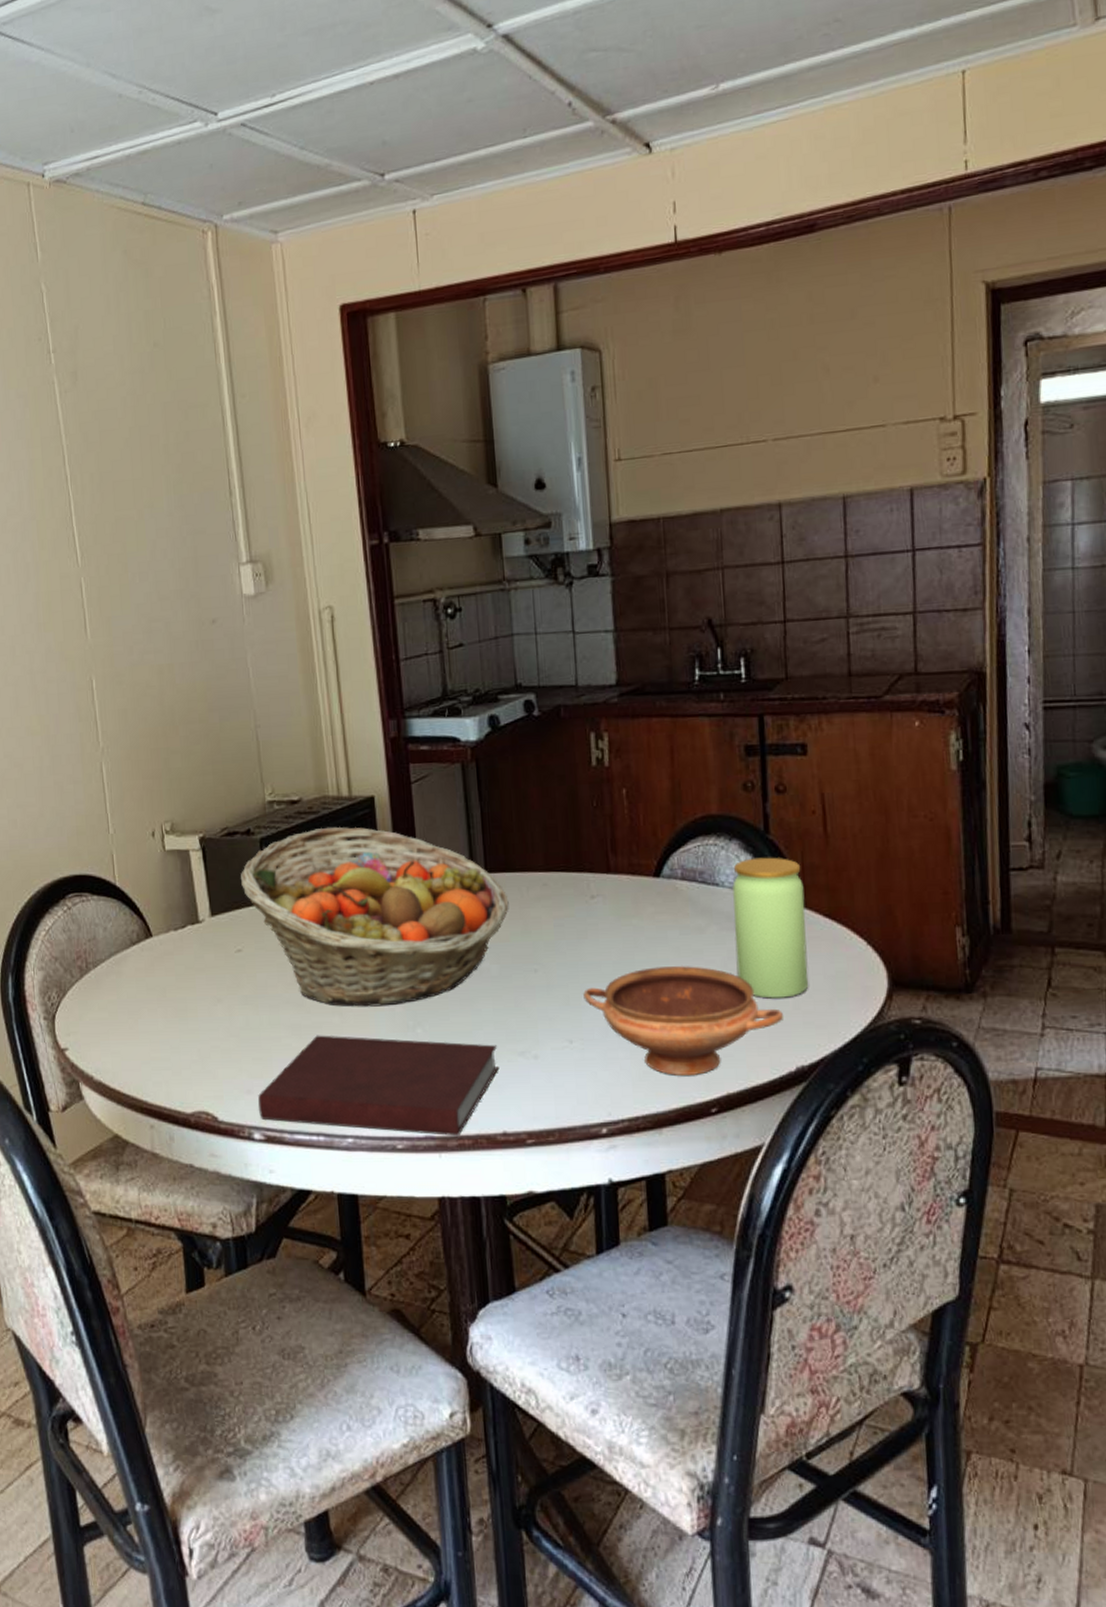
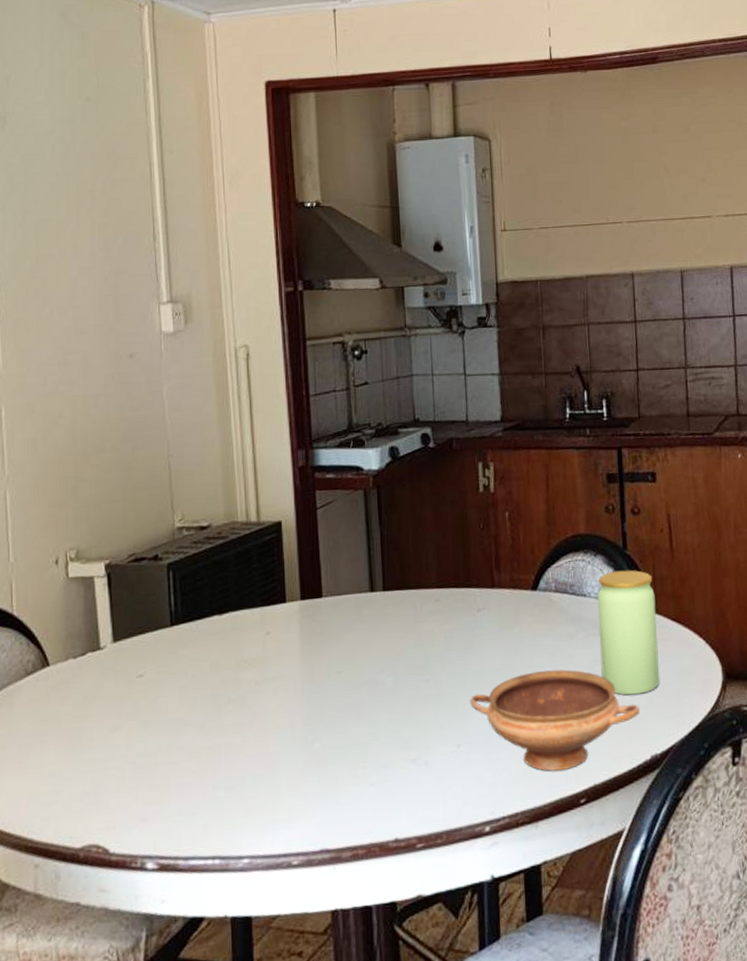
fruit basket: present [241,826,509,1007] -> none [146,550,405,726]
notebook: present [258,1035,499,1137] -> none [153,754,393,849]

